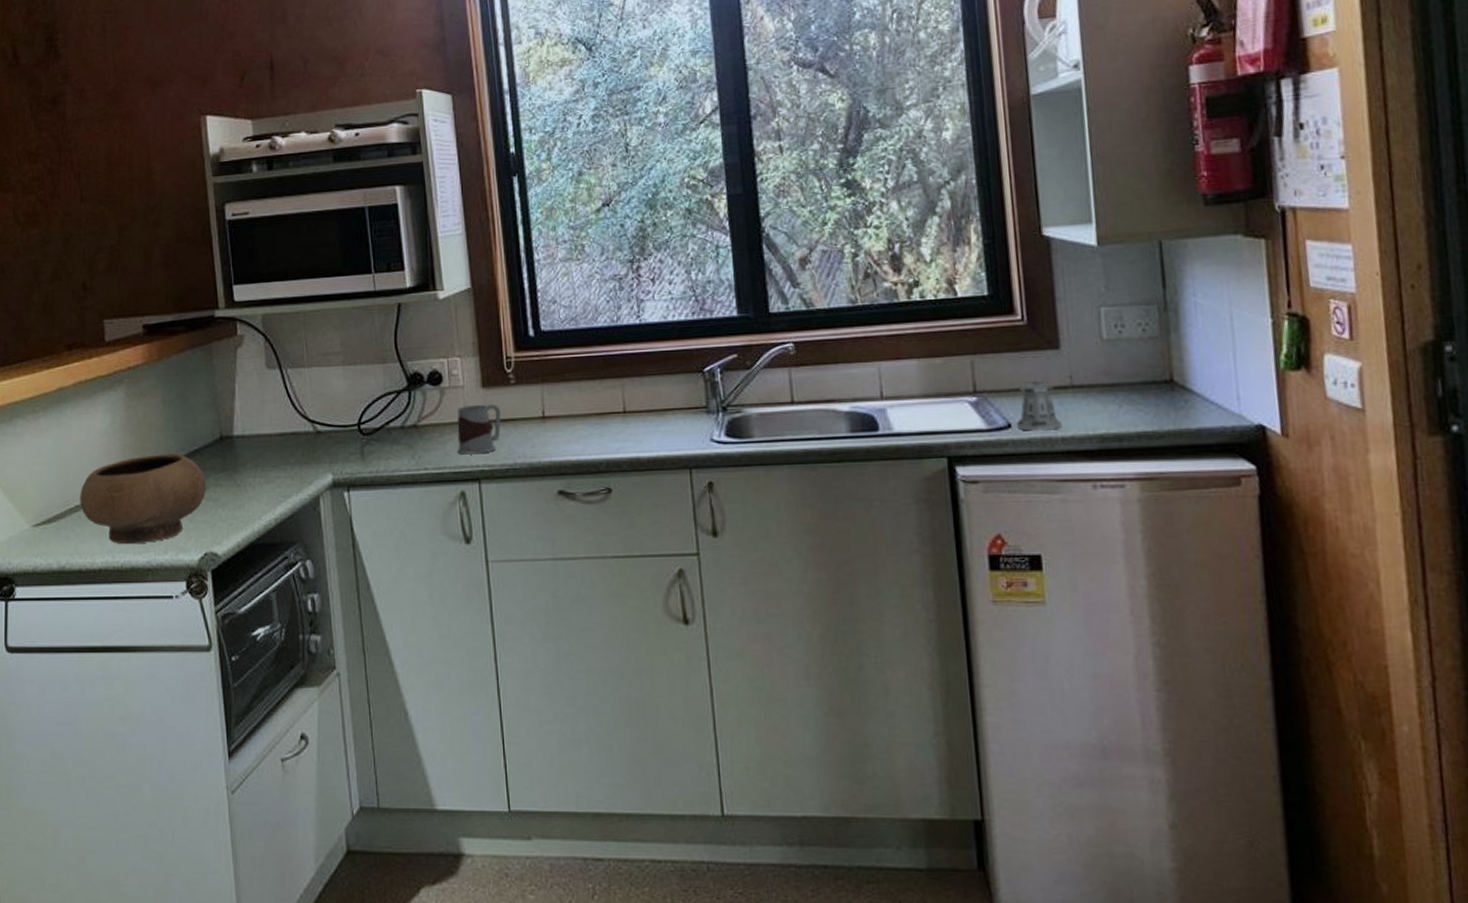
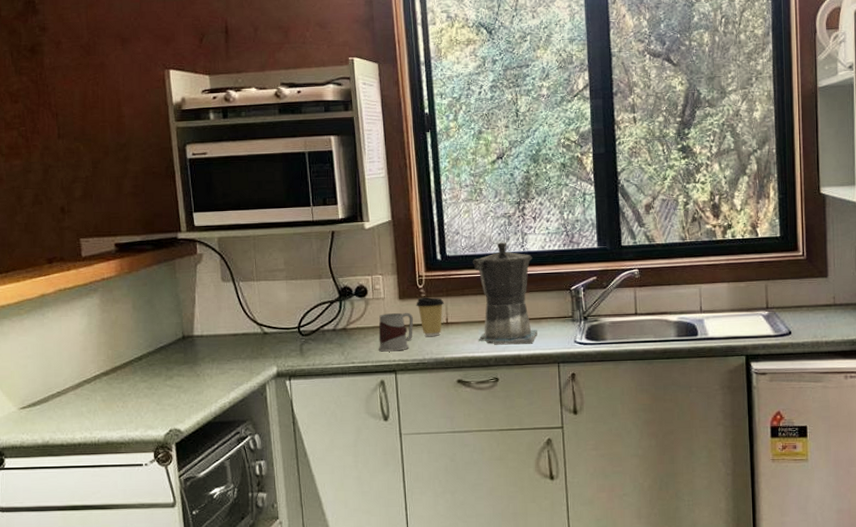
bowl: present [80,453,207,545] -> none [61,349,171,423]
coffee cup: none [503,384,539,435] -> present [416,297,444,336]
coffee maker: none [574,311,661,445] -> present [472,241,537,345]
pepper shaker: present [1016,380,1062,431] -> none [794,299,826,337]

